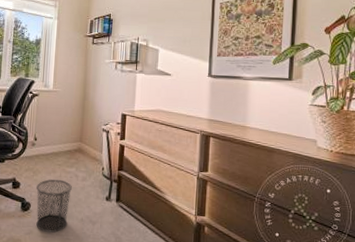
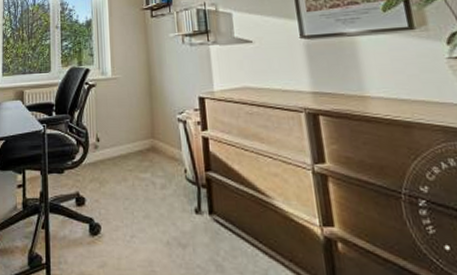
waste bin: present [36,179,72,233] -> none [105,189,150,263]

